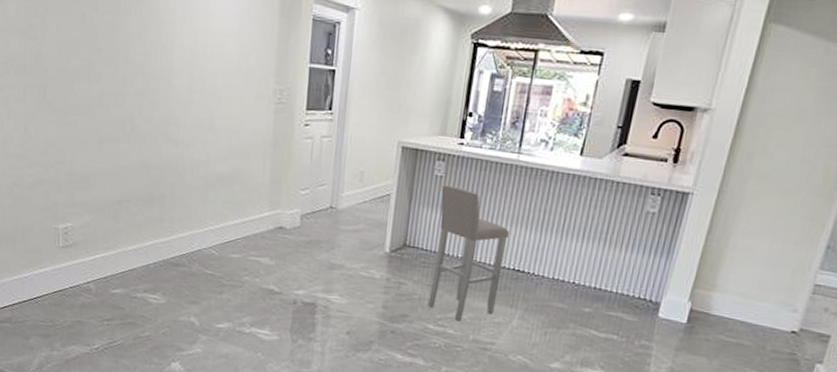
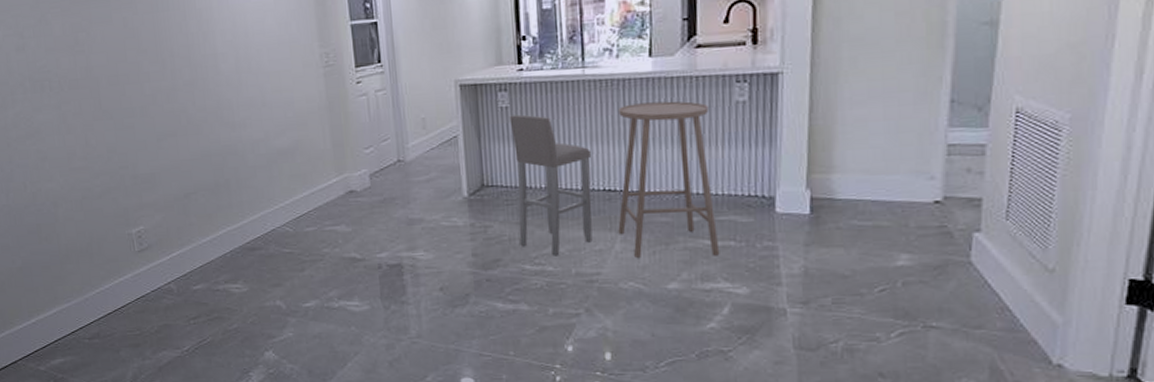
stool: none [518,195,622,346] -> present [618,101,720,258]

